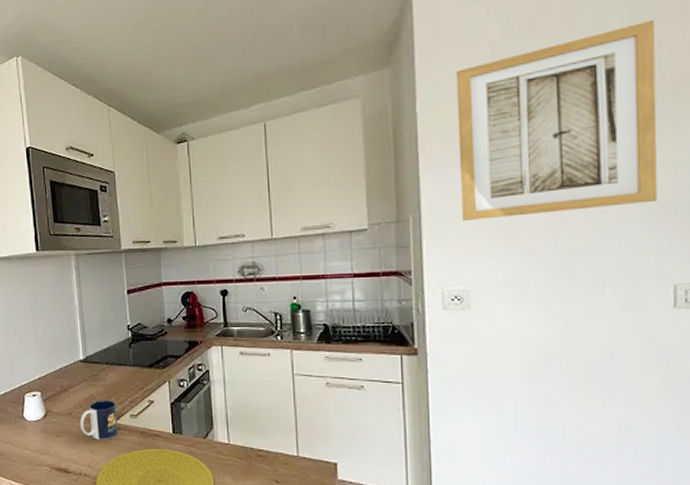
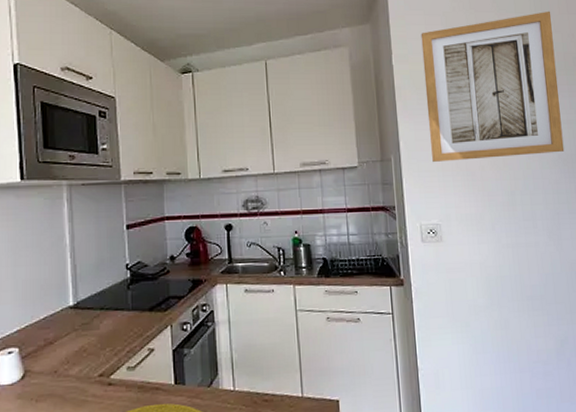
mug: present [79,400,119,441] -> none [66,351,113,401]

